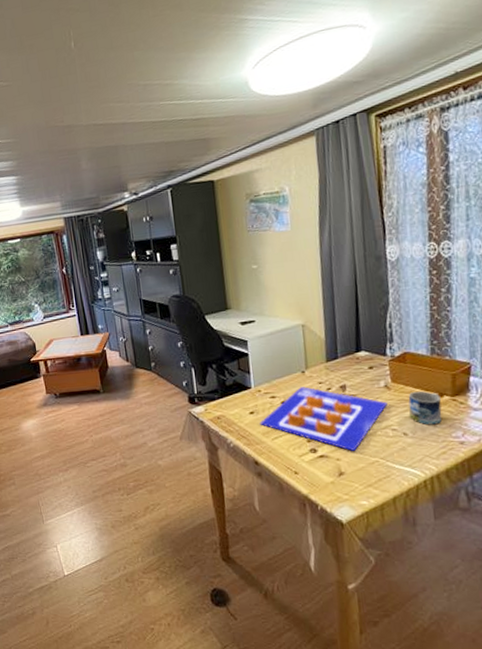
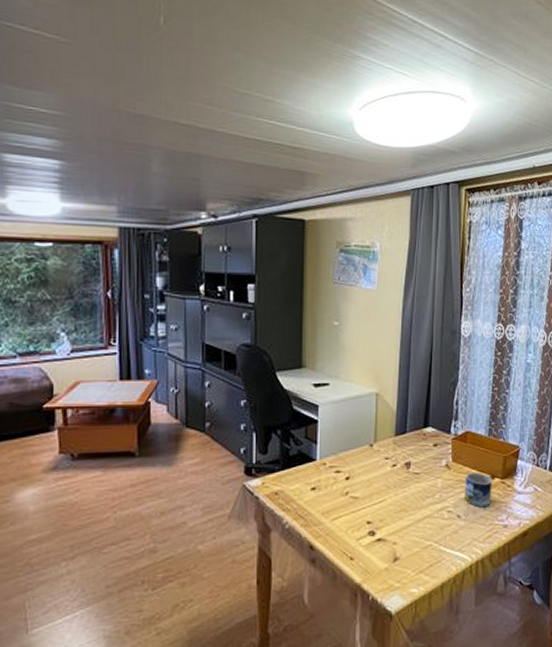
poster: present [259,387,387,452] -> none [320,462,446,535]

